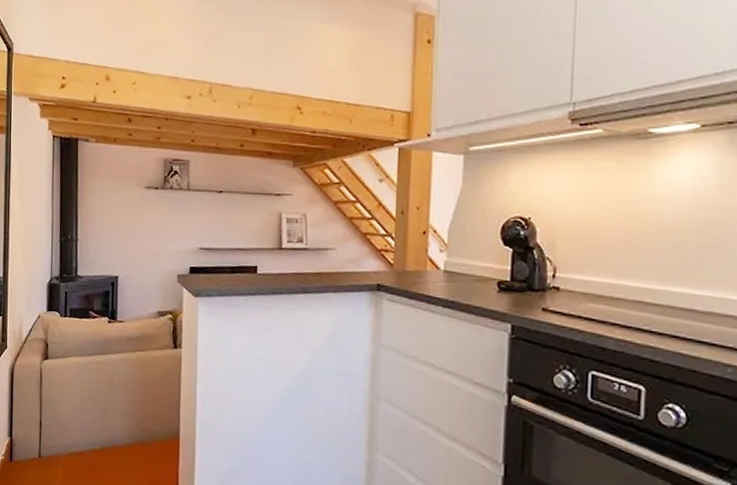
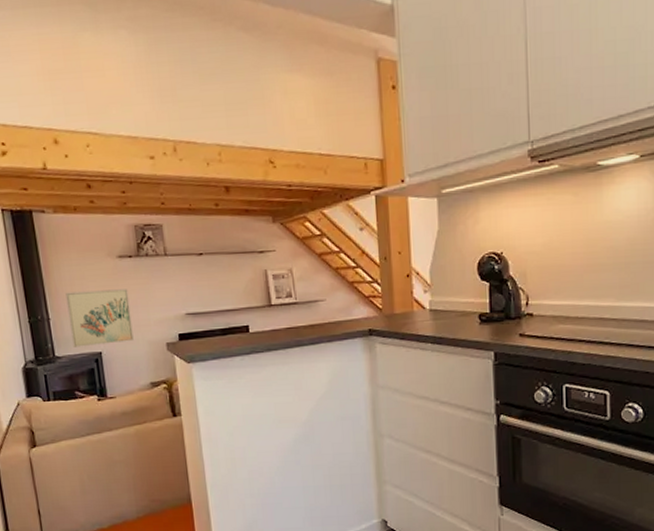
wall art: none [93,216,150,270] -> present [65,289,134,347]

